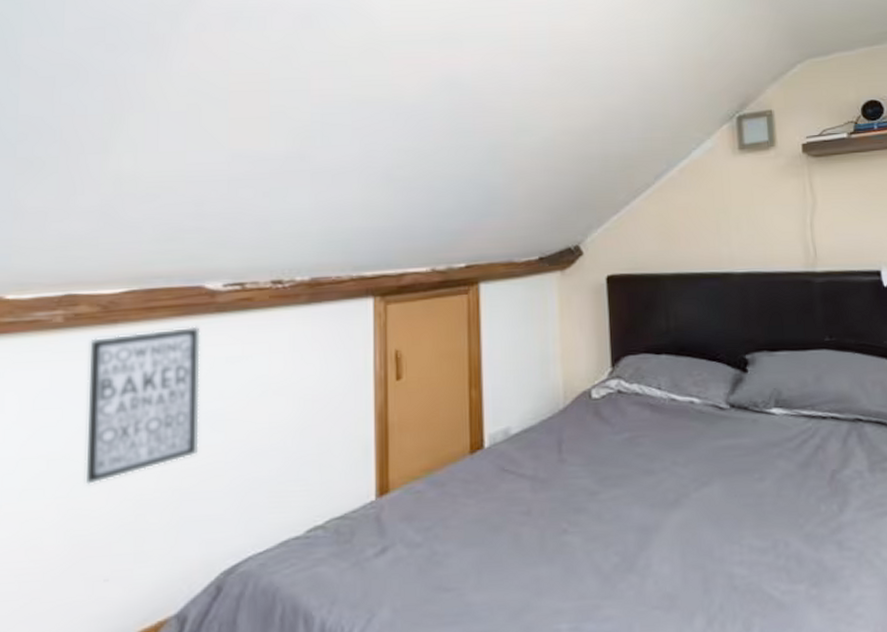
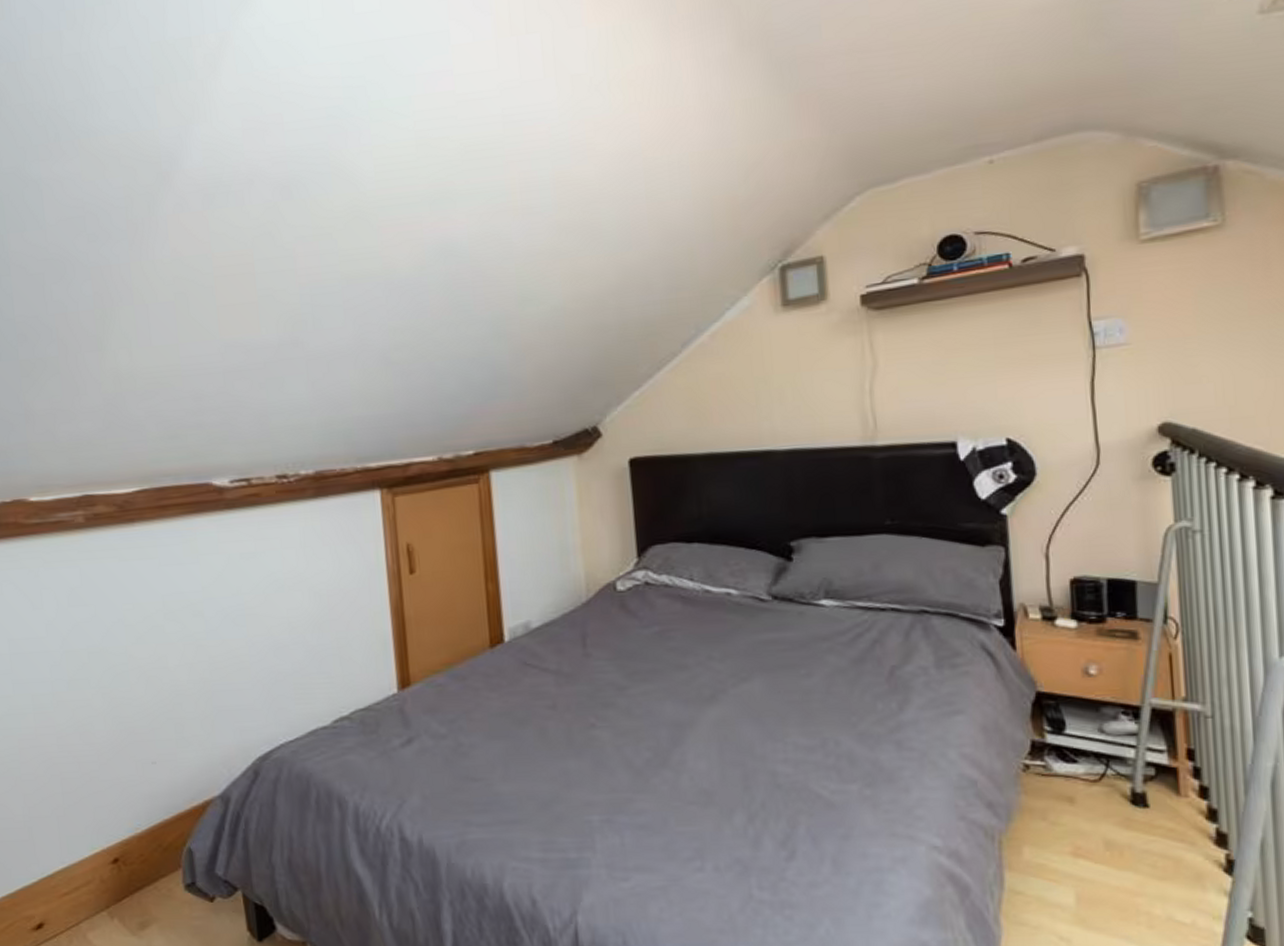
wall art: present [84,326,200,486] -> none [110,523,224,677]

